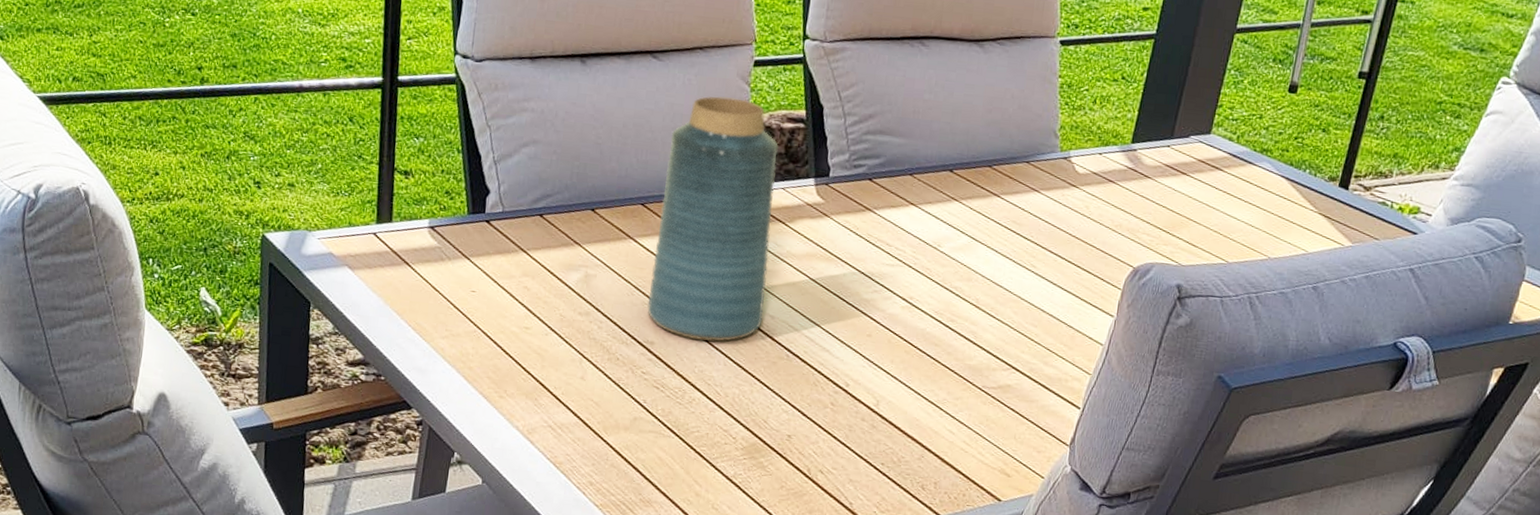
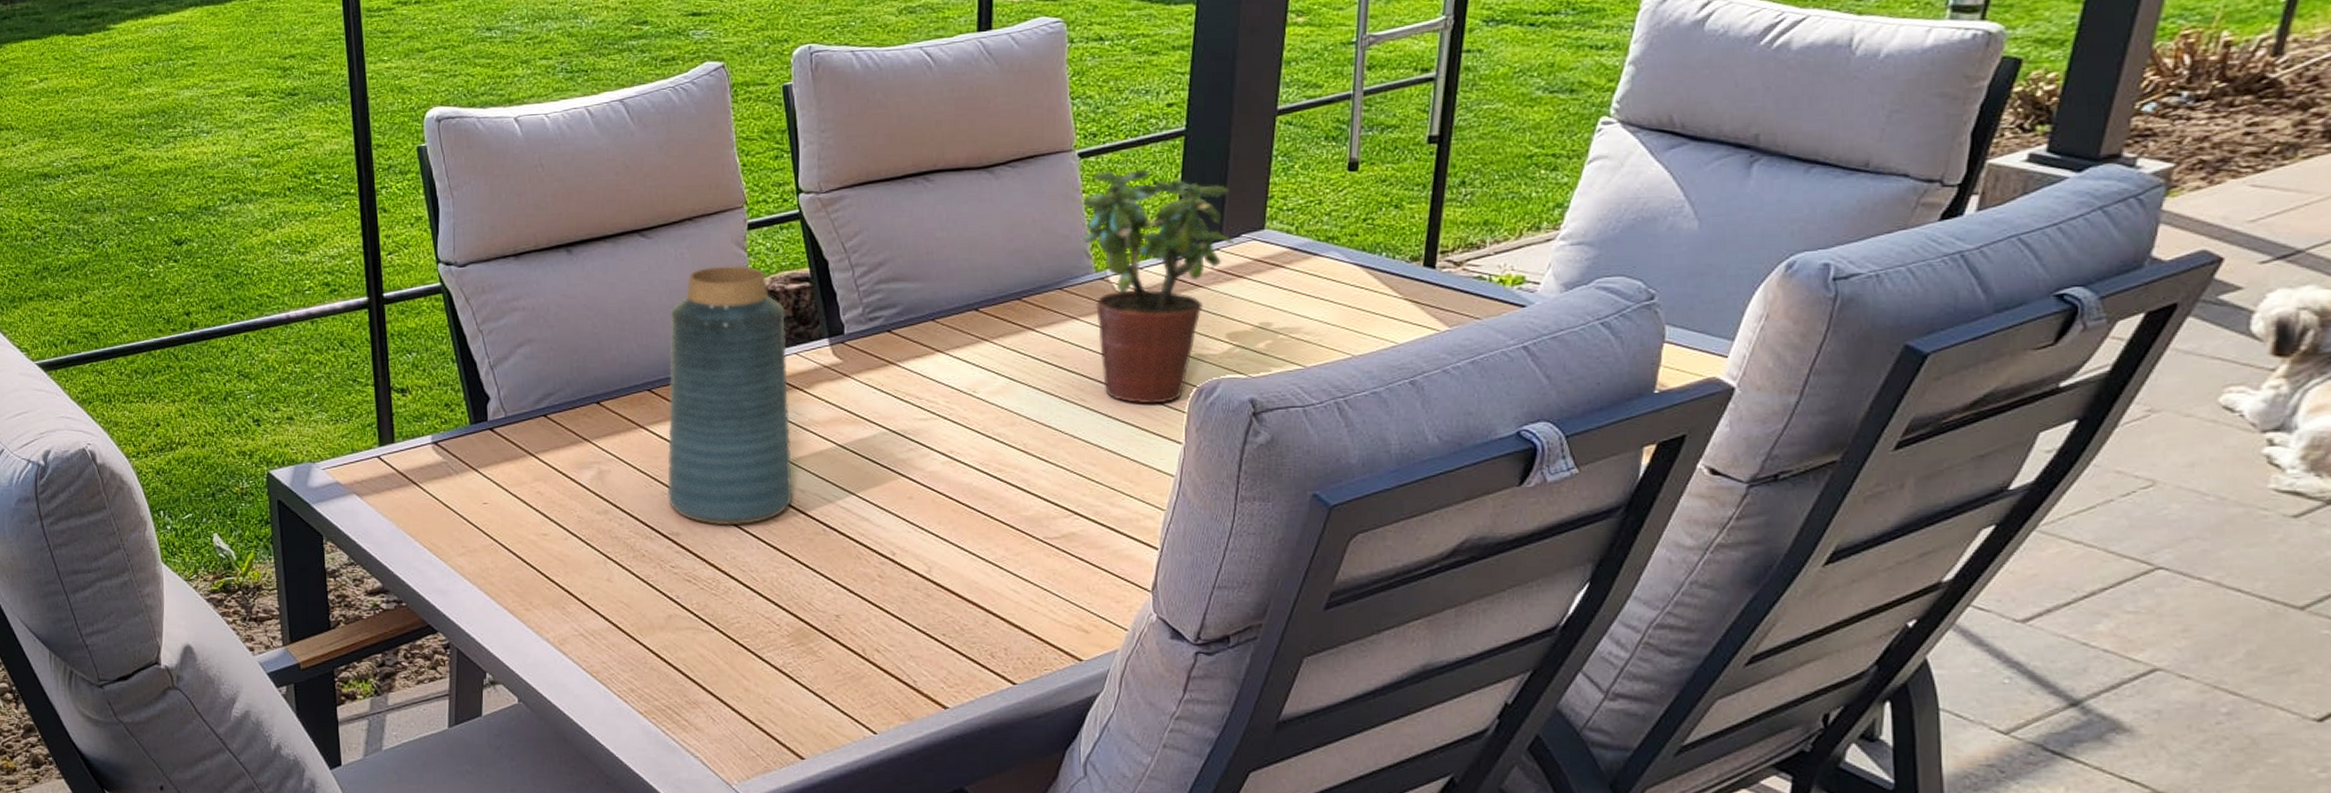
potted plant: none [1053,60,1186,278] -> present [1082,170,1234,404]

